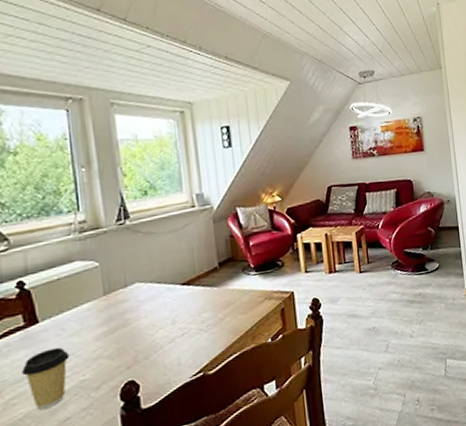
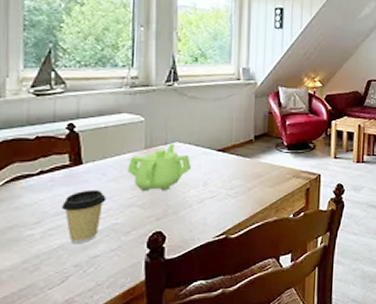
teapot: none [88,284,156,341] -> present [127,143,191,192]

